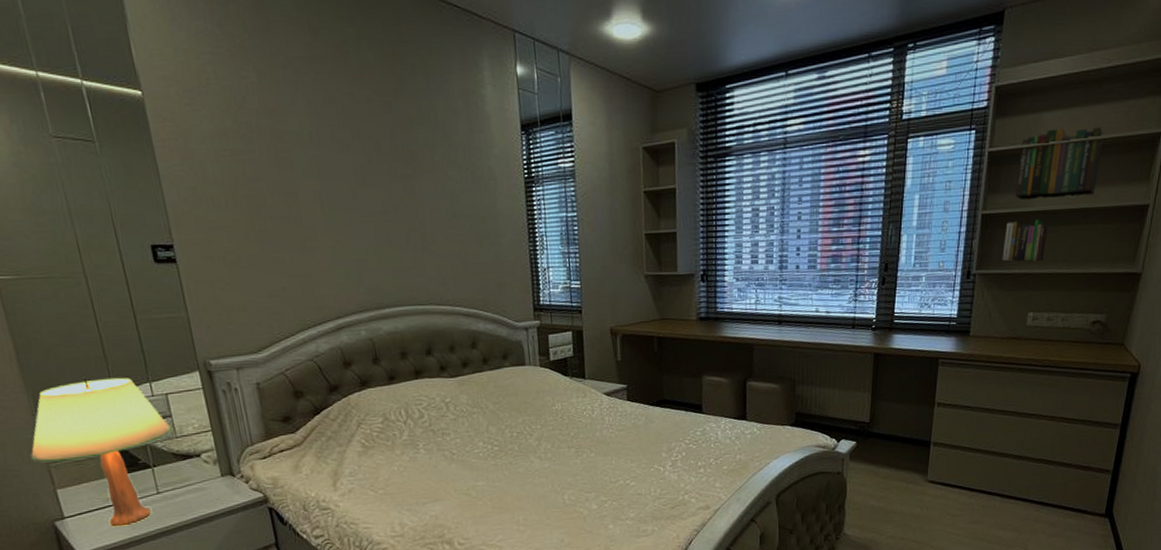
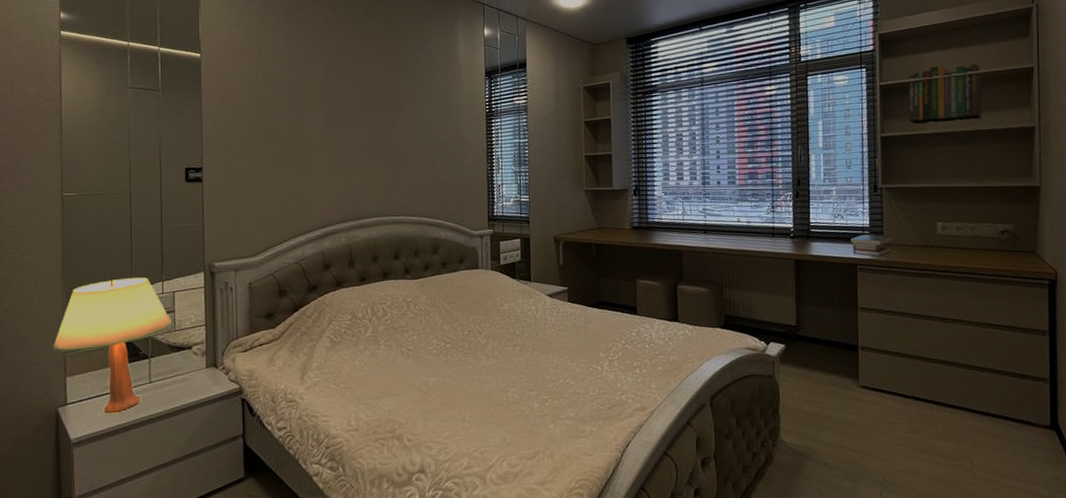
books: none [934,325,980,350] -> present [850,234,893,257]
books: present [1002,219,1048,262] -> none [904,140,944,177]

